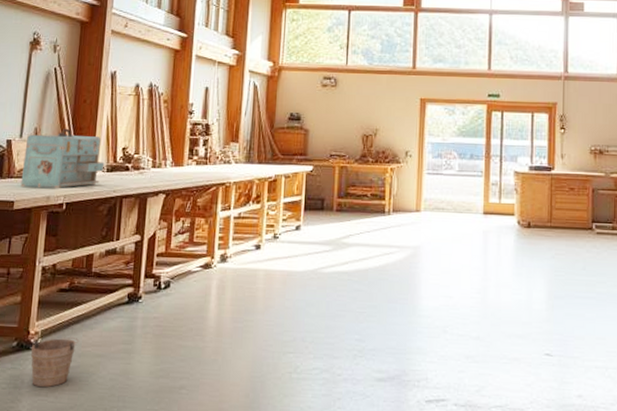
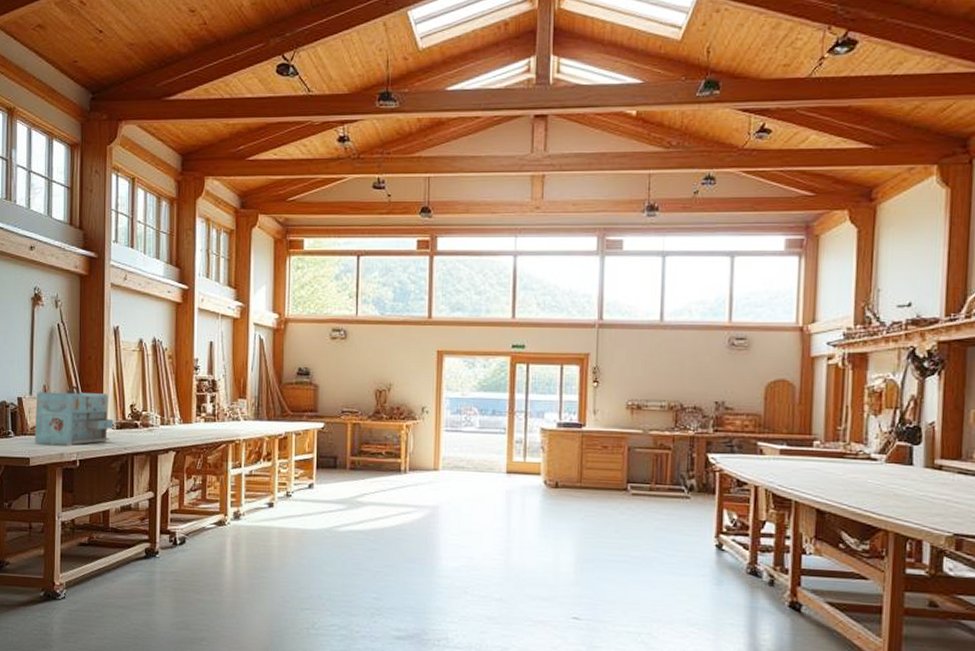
bucket: present [31,336,80,388] -> none [57,587,102,635]

